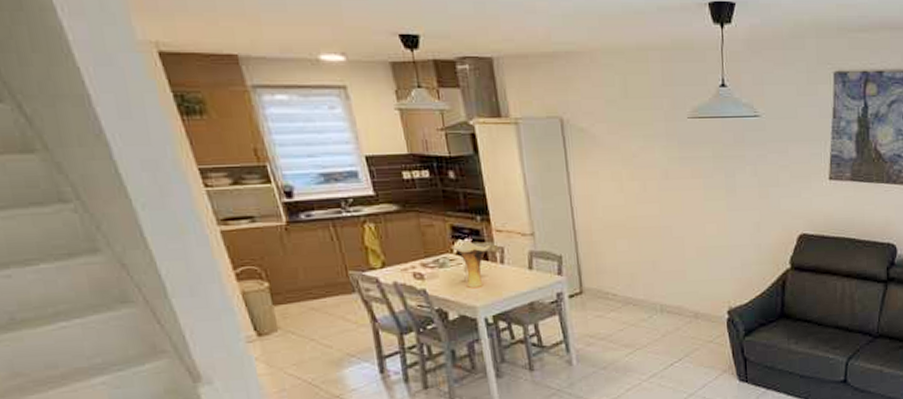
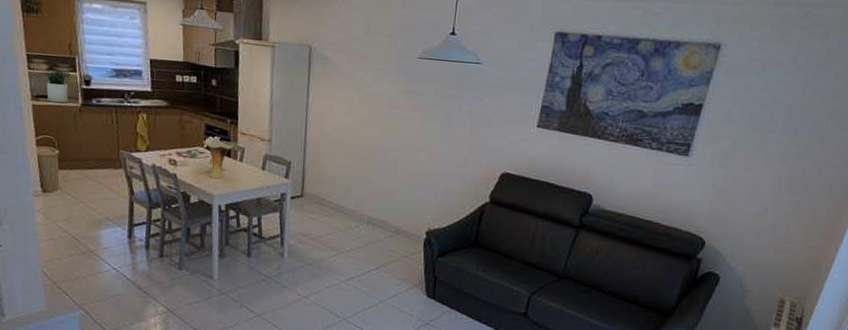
planter: none [227,183,271,225] -> present [44,70,70,104]

